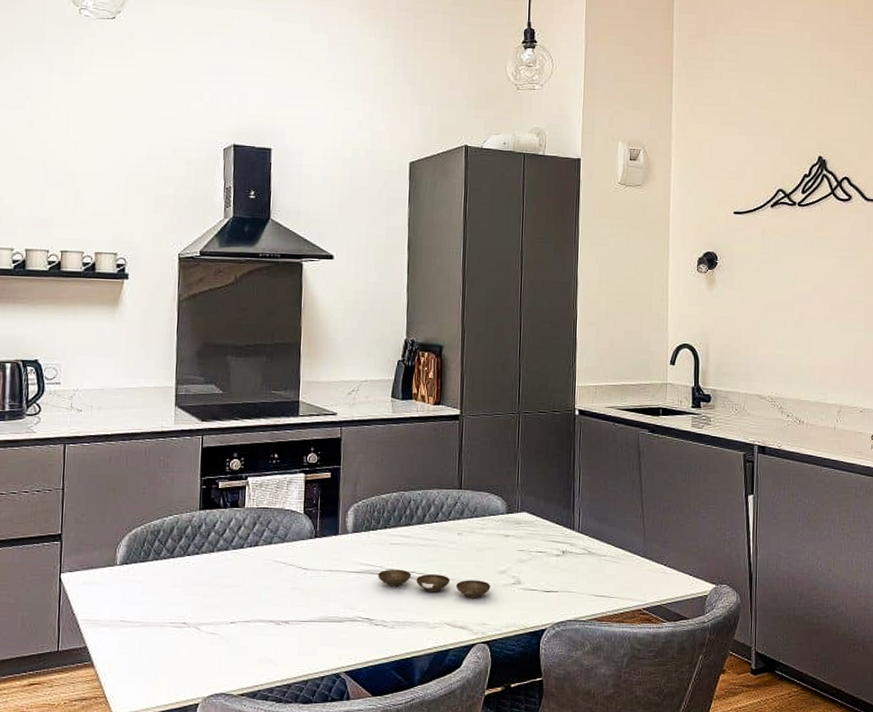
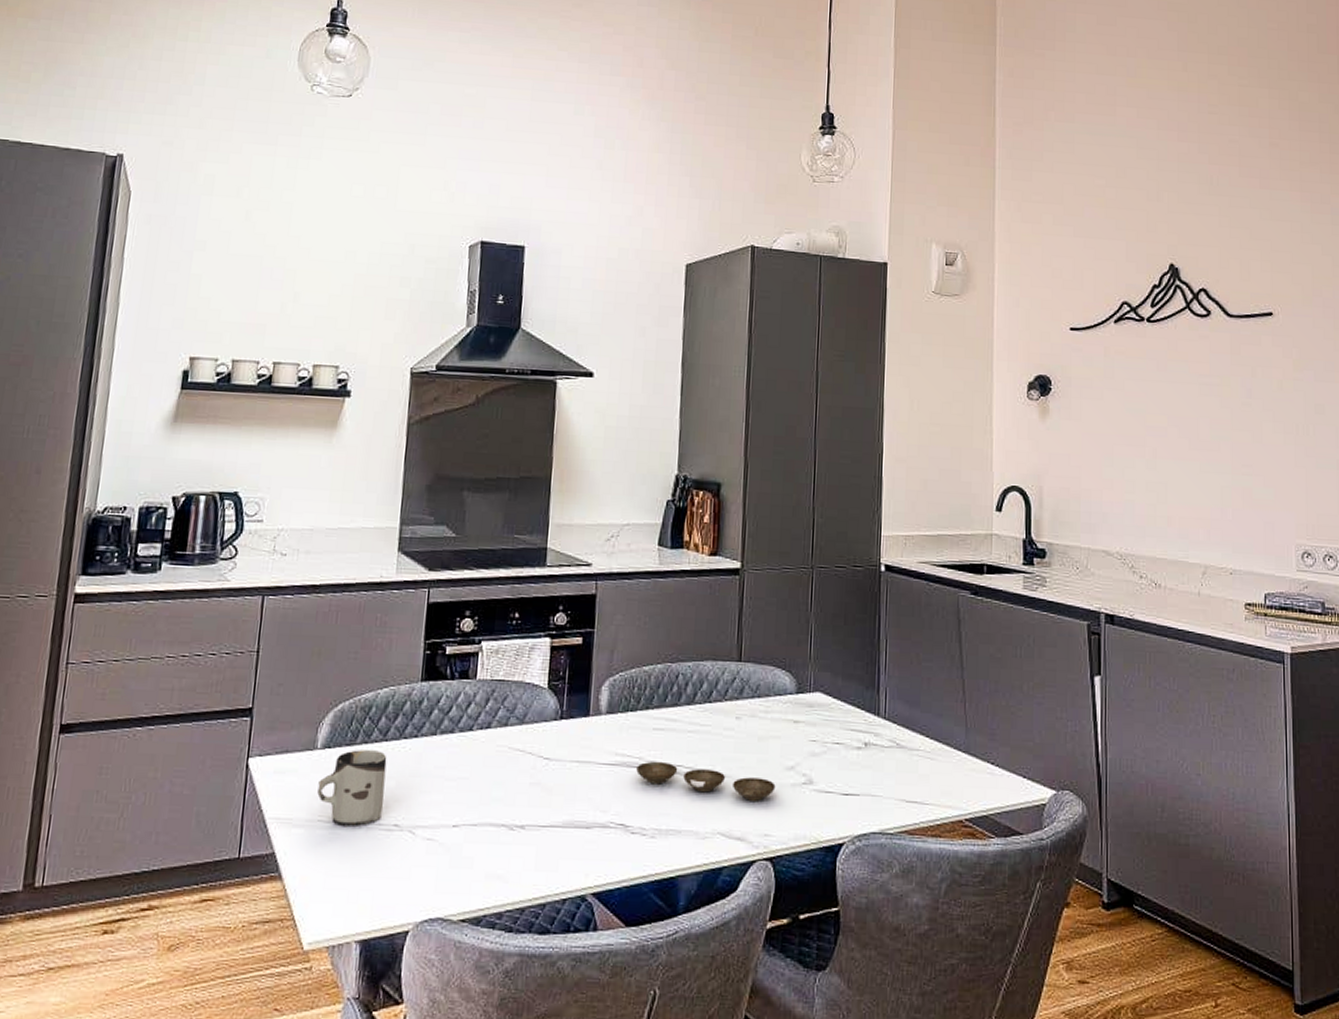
cup: none [119,565,175,625] -> present [317,750,387,826]

